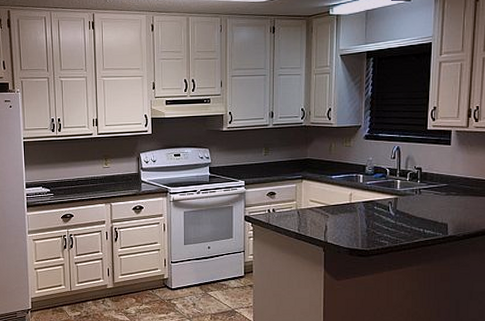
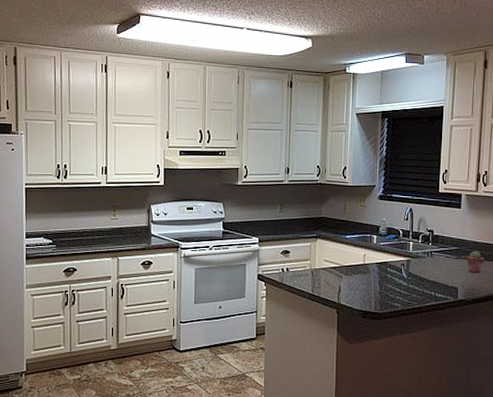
potted succulent: none [456,186,476,209] -> present [466,250,484,273]

